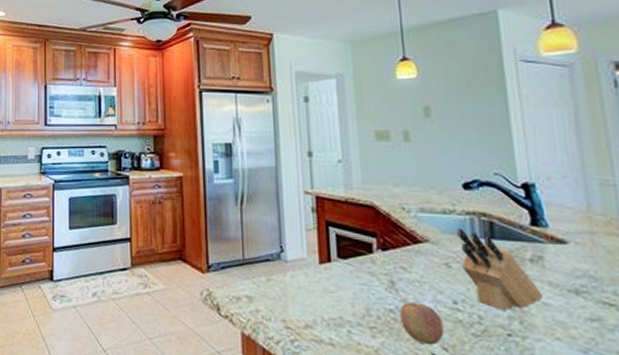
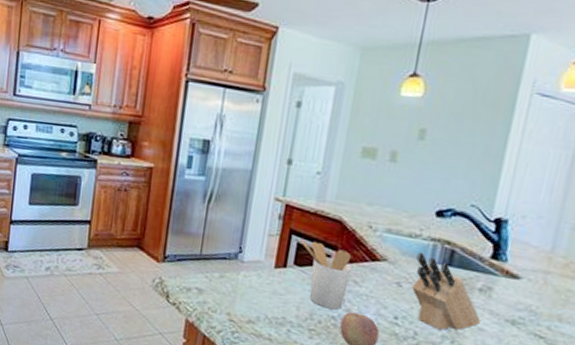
utensil holder: none [340,230,398,302] -> present [302,239,352,310]

